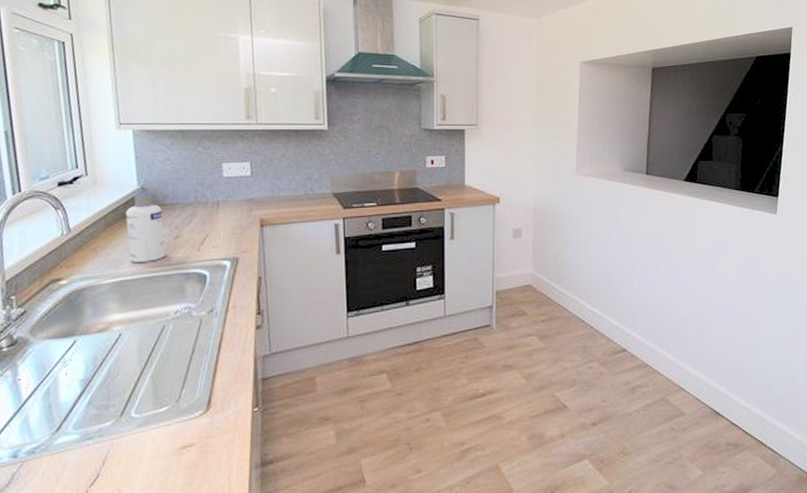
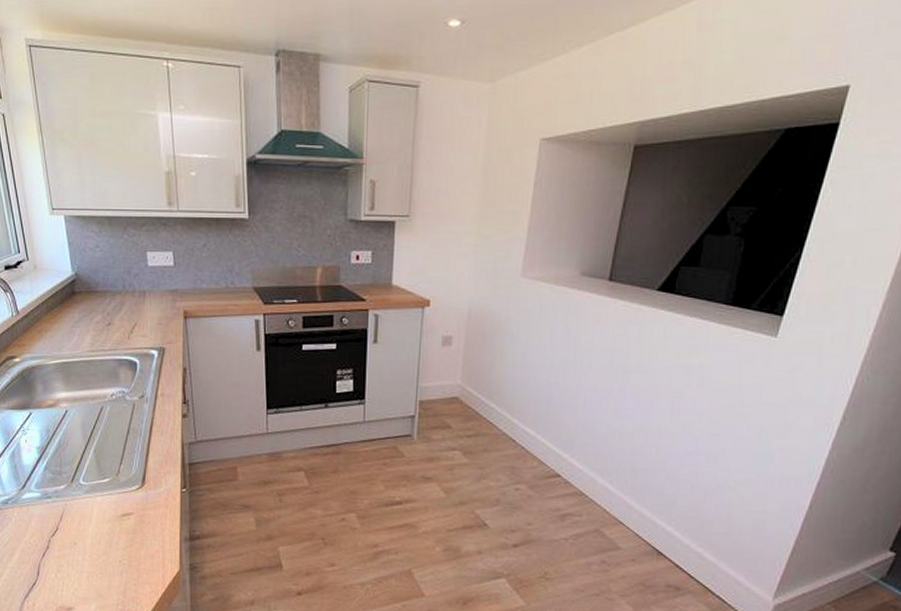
screw cap bottle: present [125,191,166,262] -> none [63,278,100,346]

